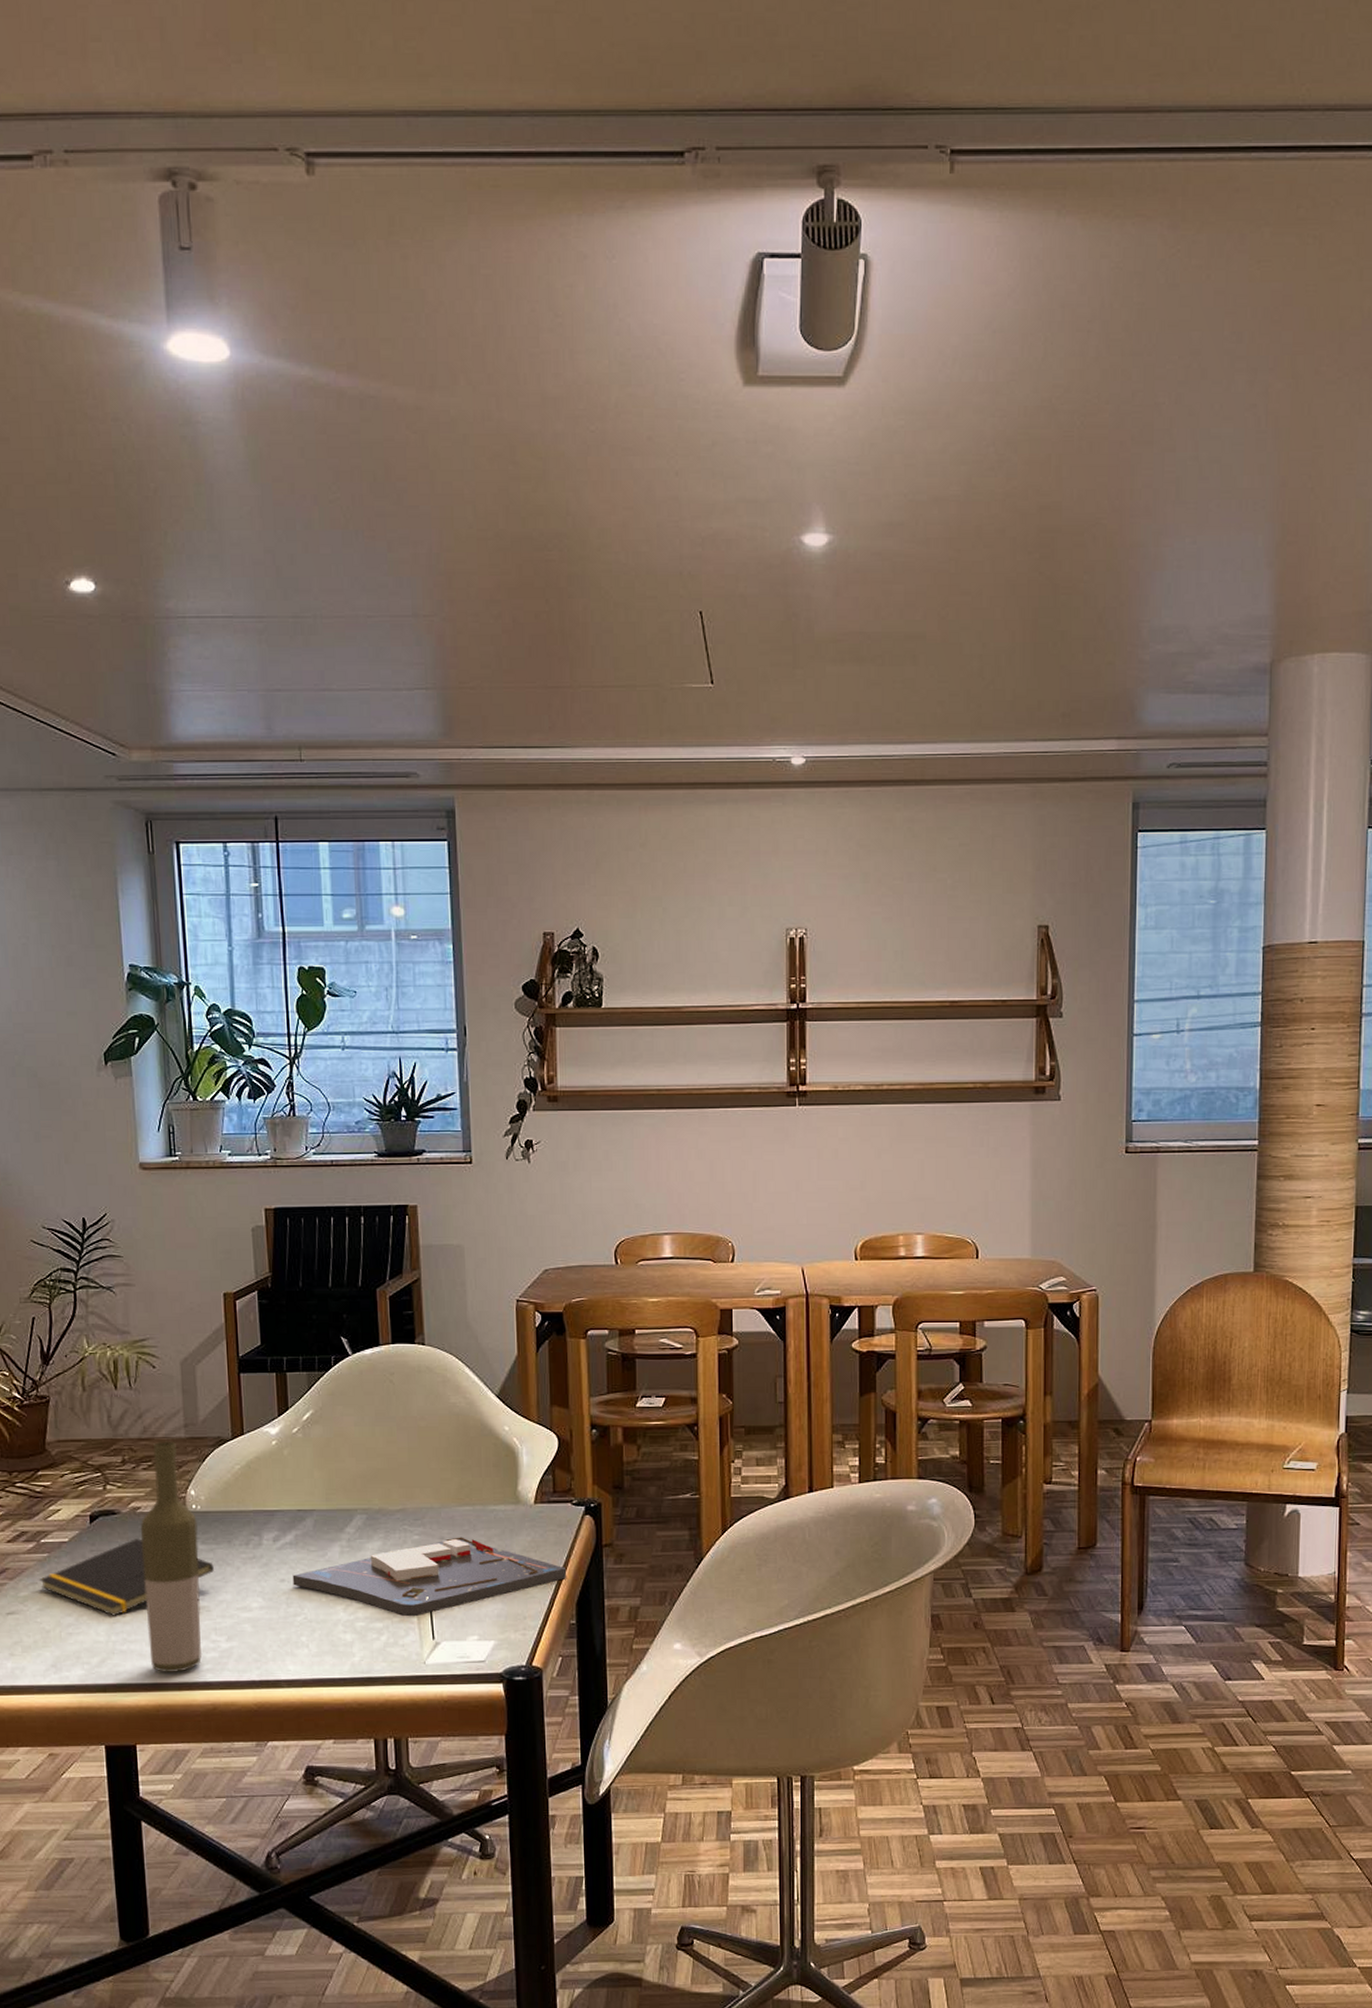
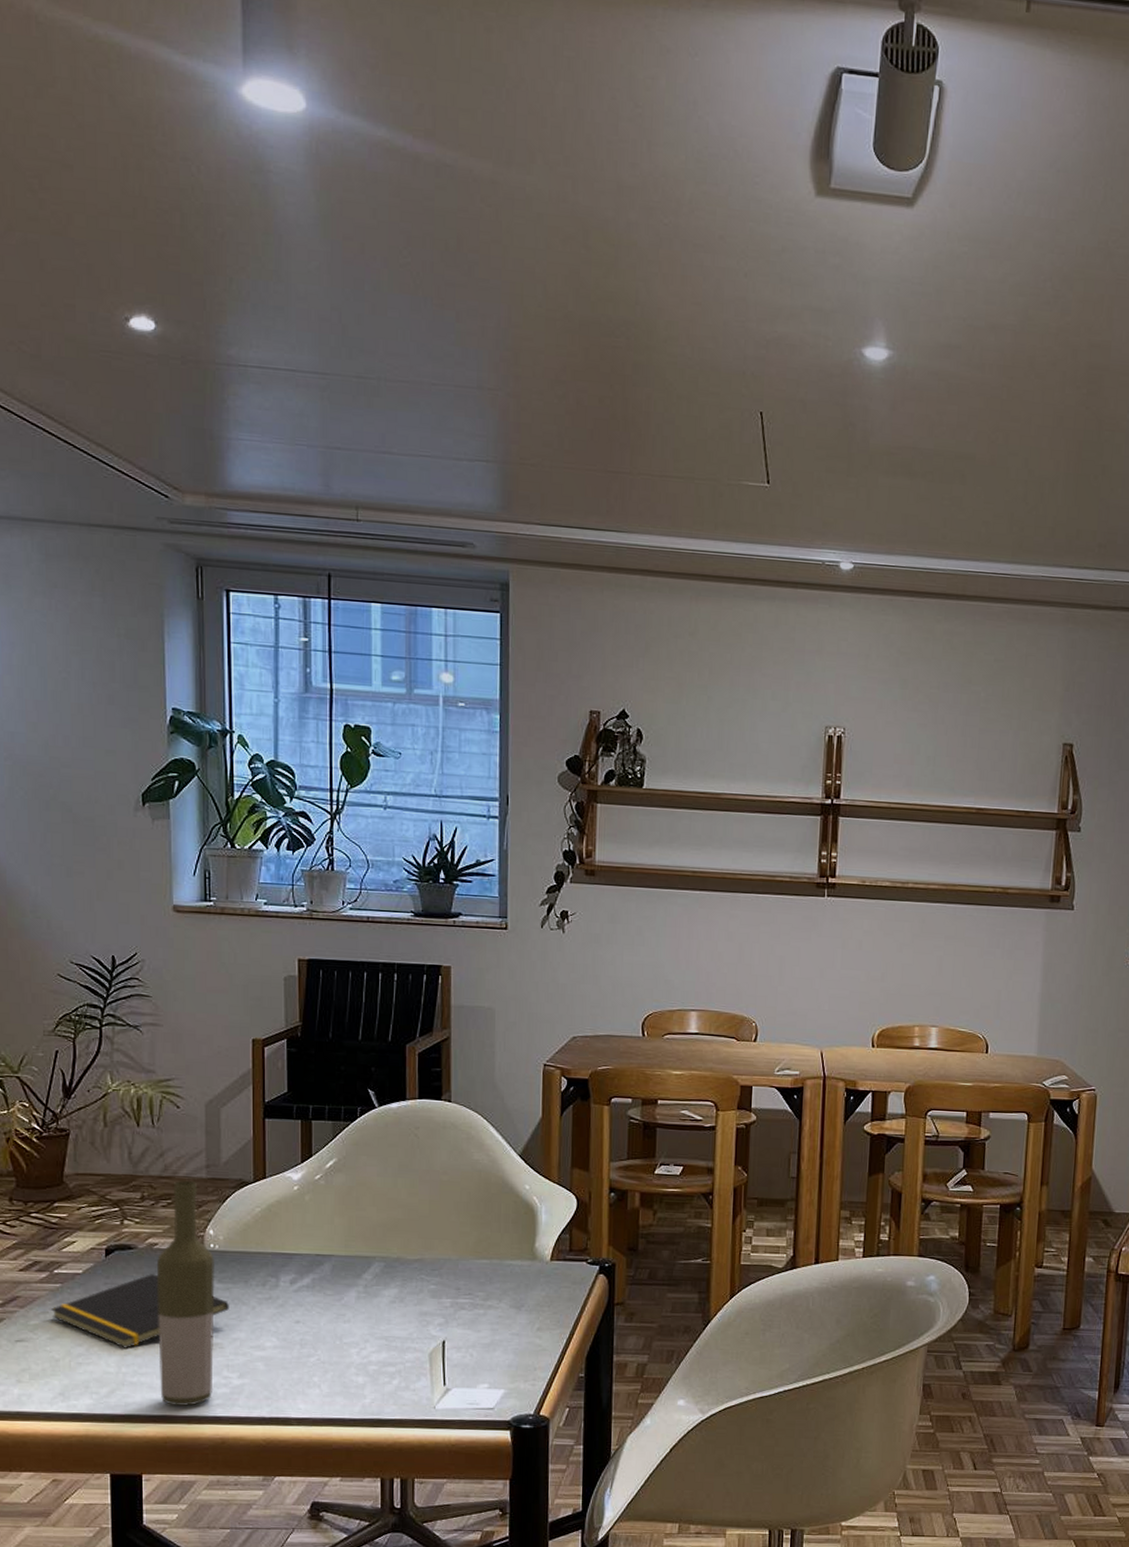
board game: present [292,1537,566,1616] -> none [308,1288,578,1362]

